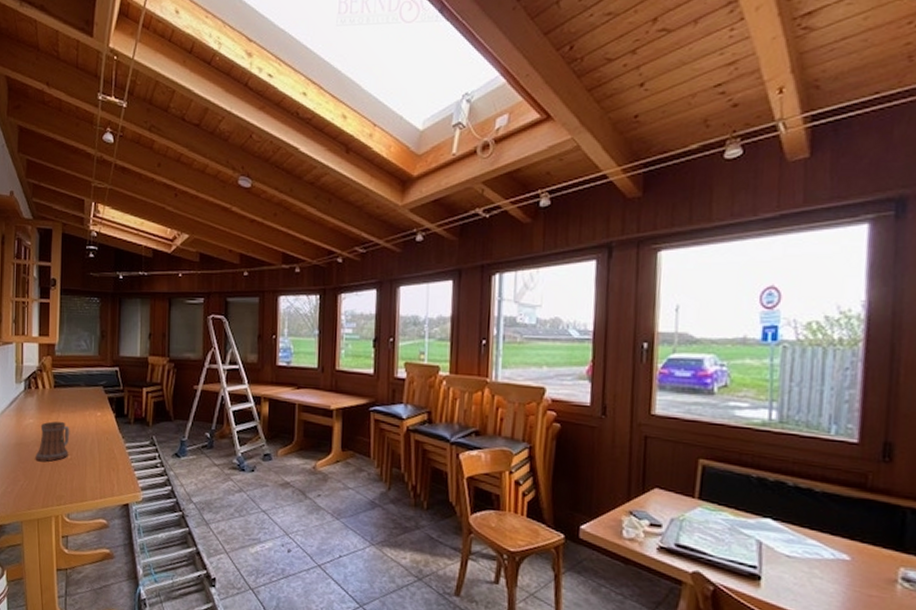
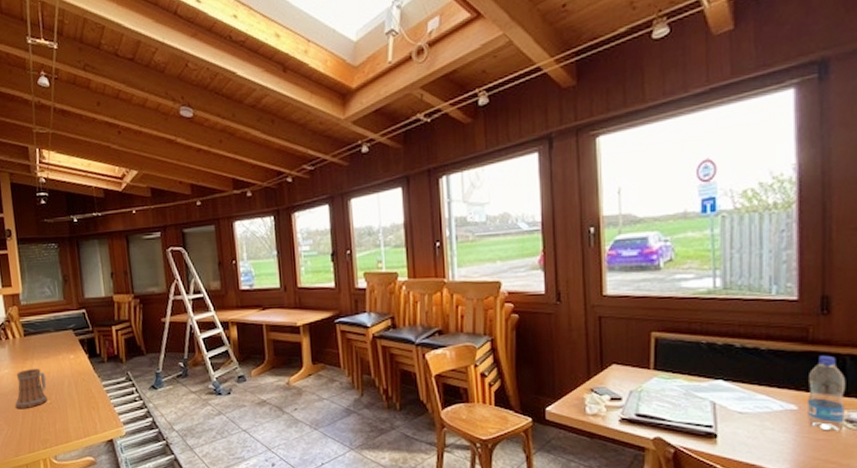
bottle: none [860,505,905,590] -> present [806,355,846,431]

